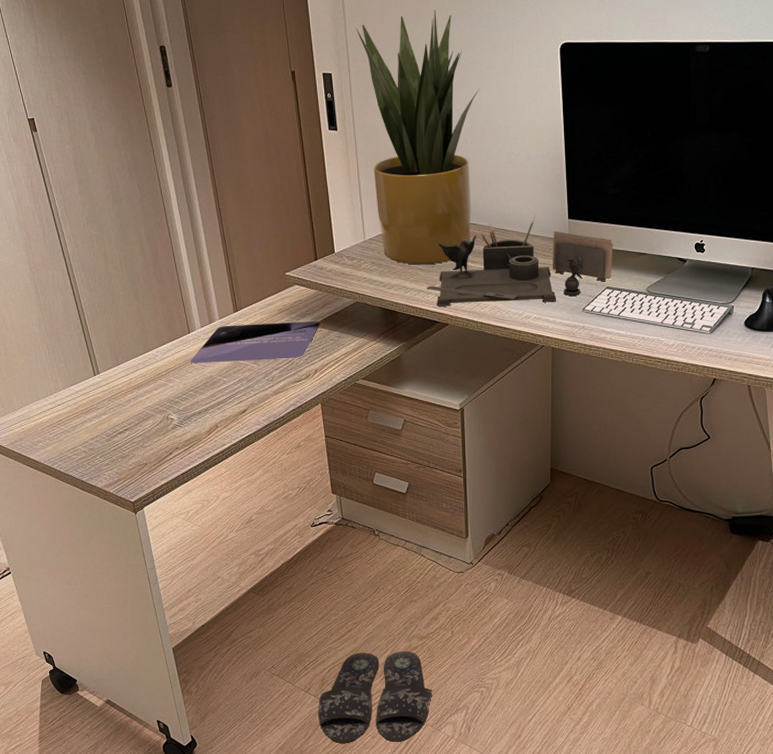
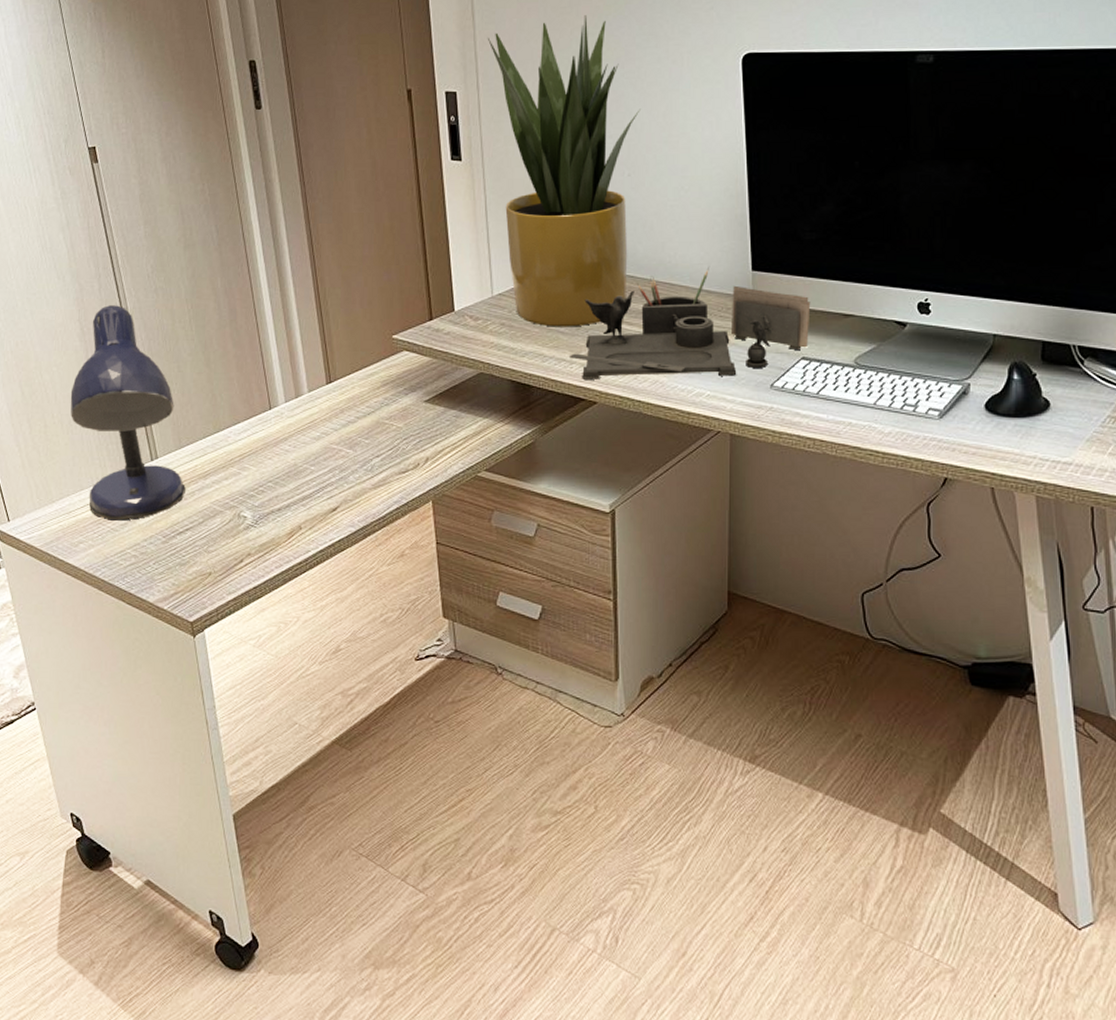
desk lamp: none [24,250,123,424] -> present [70,305,186,521]
mousepad: present [190,321,320,364] -> none [270,396,434,448]
slippers: present [317,651,432,743] -> none [416,829,568,954]

